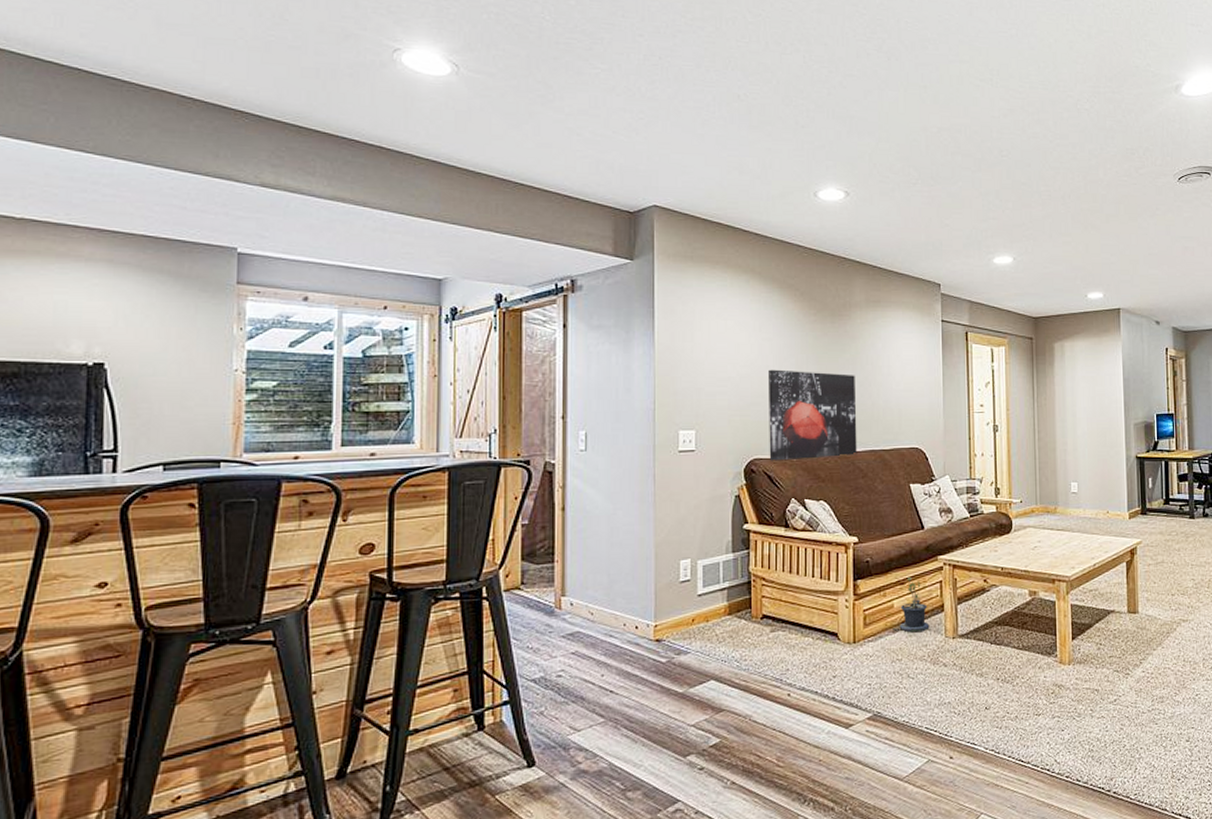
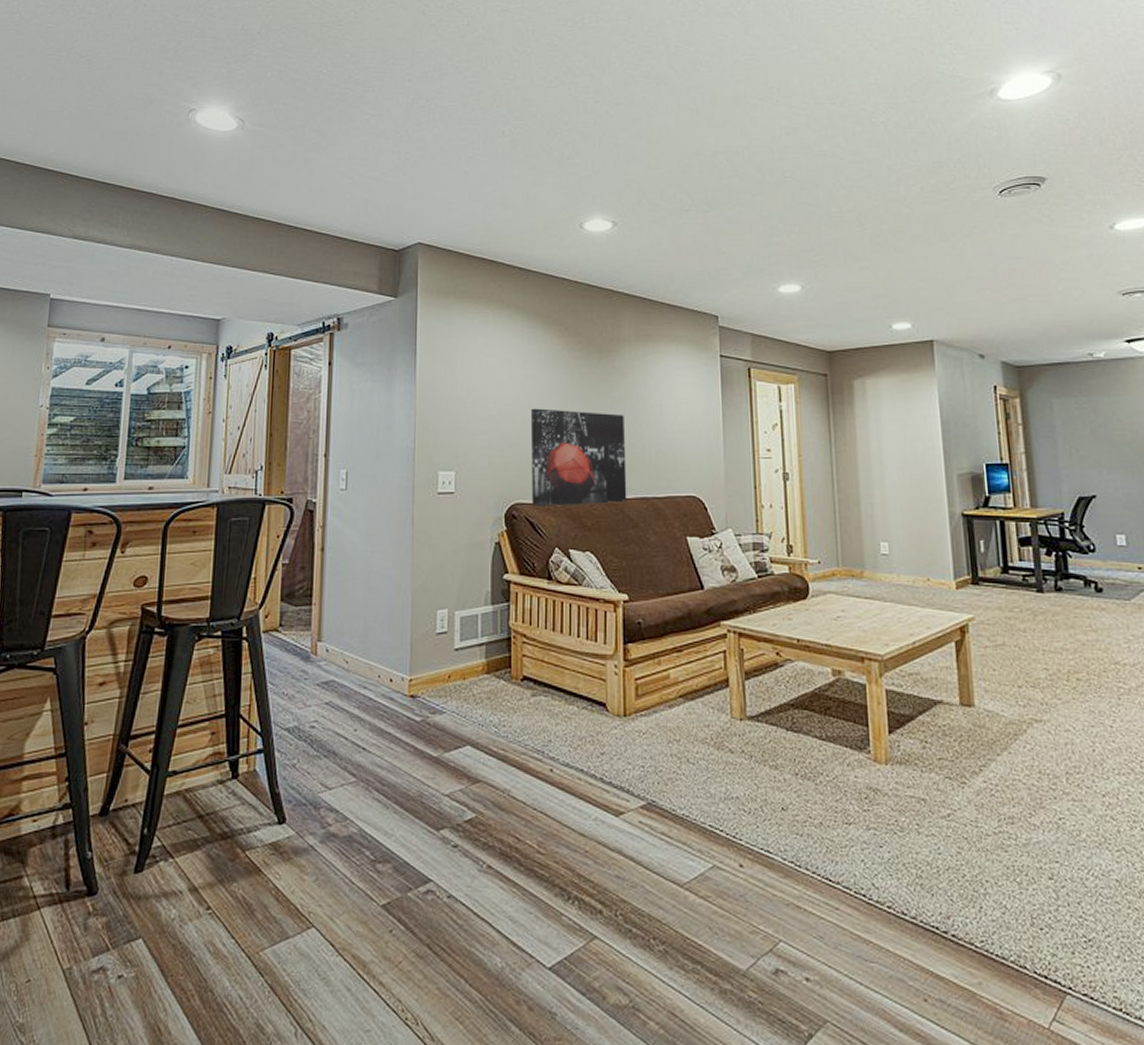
potted plant: present [892,577,930,633] -> none [668,644,712,710]

